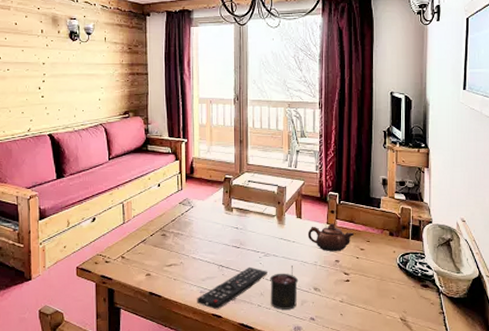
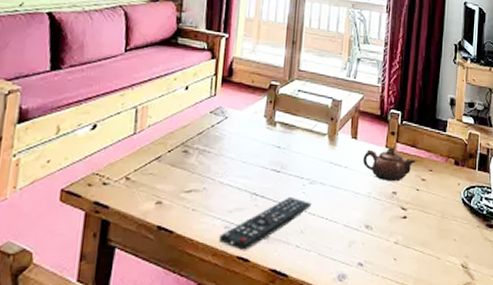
candle: present [270,266,299,310] -> none [311,197,348,252]

